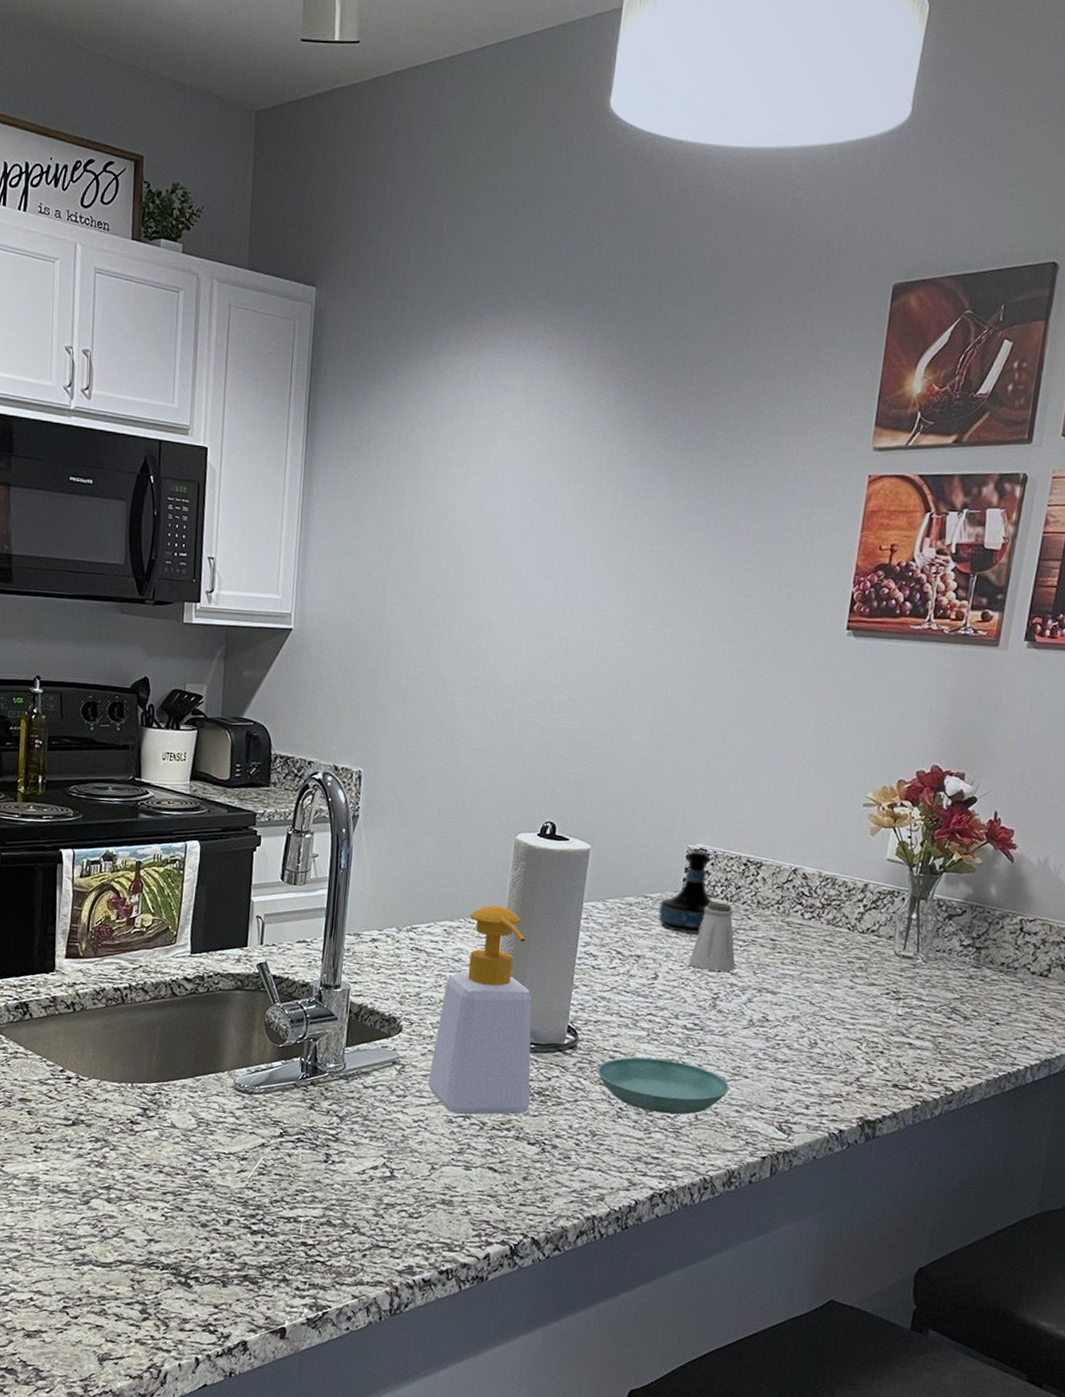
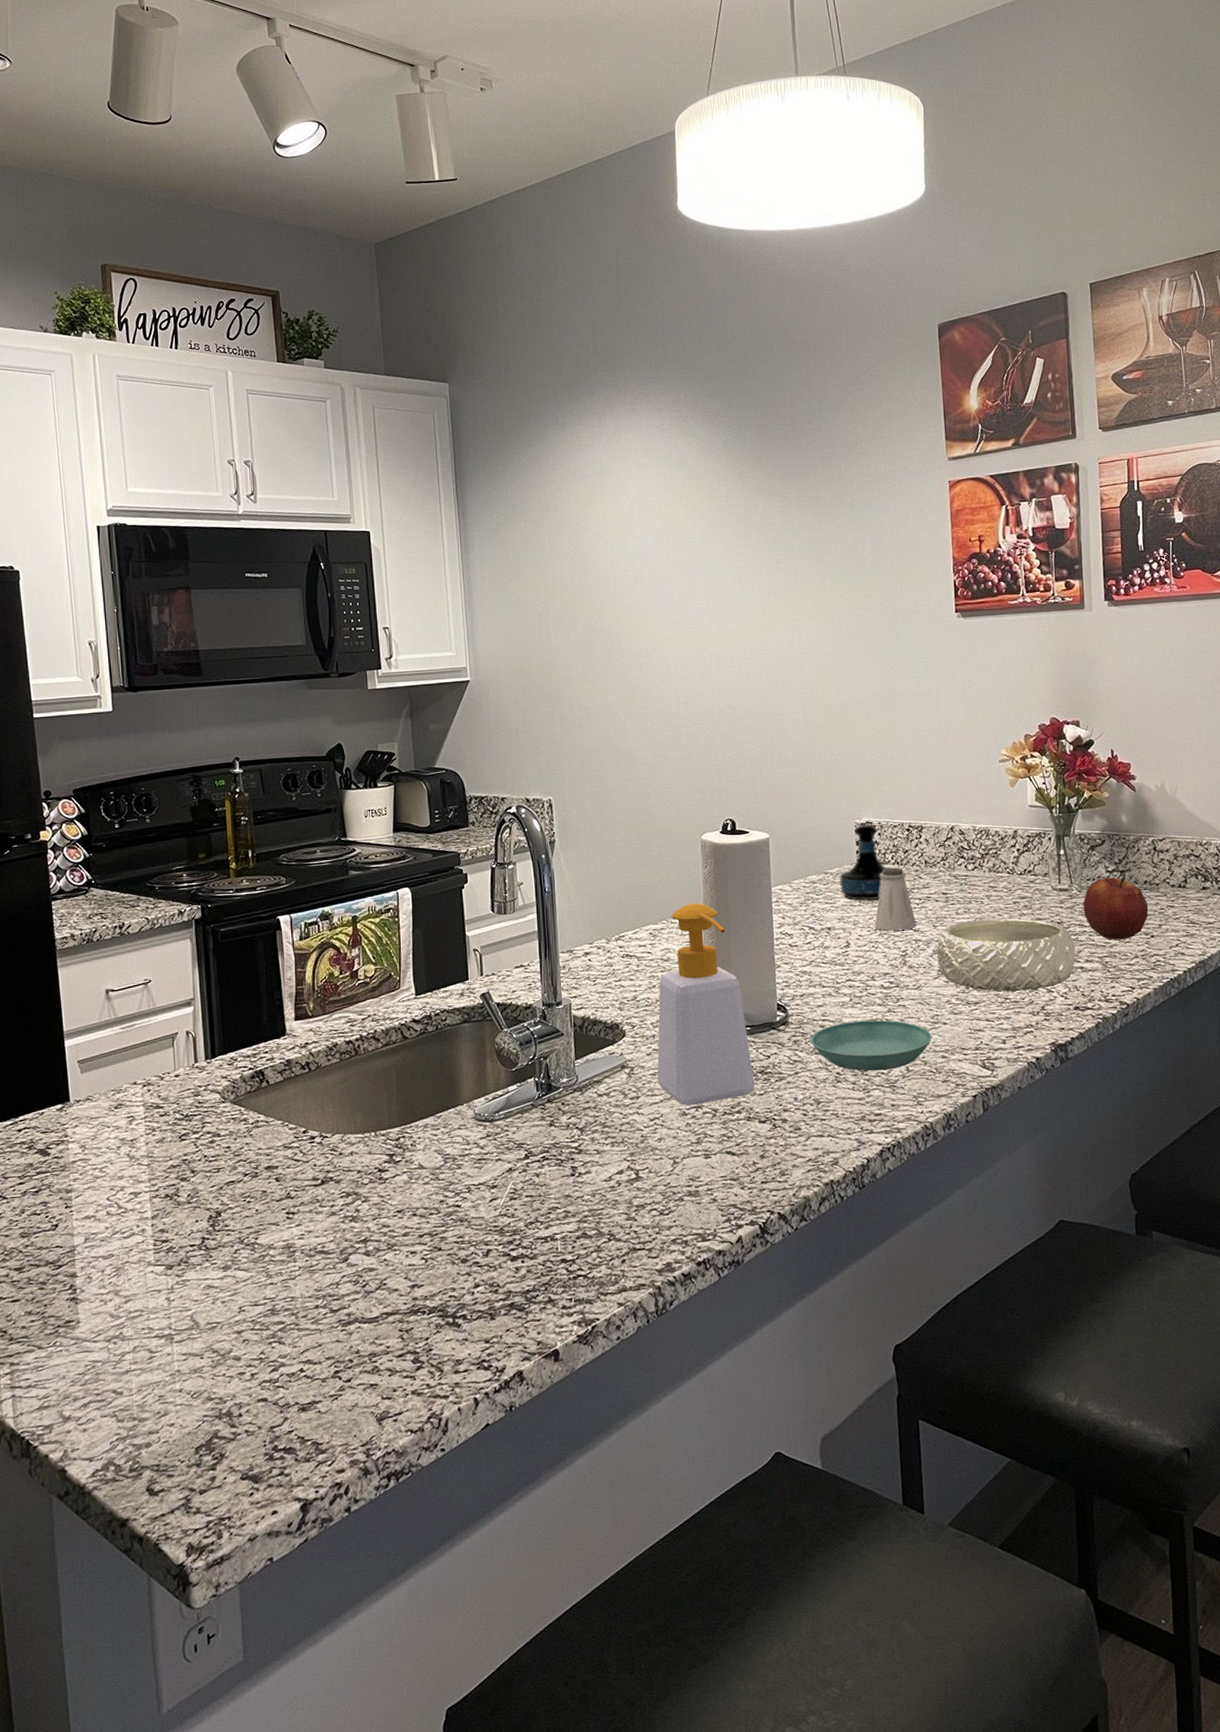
bowl: none [750,972,907,1060] -> present [936,918,1076,992]
apple: none [924,951,1001,1022] -> present [1083,876,1149,940]

